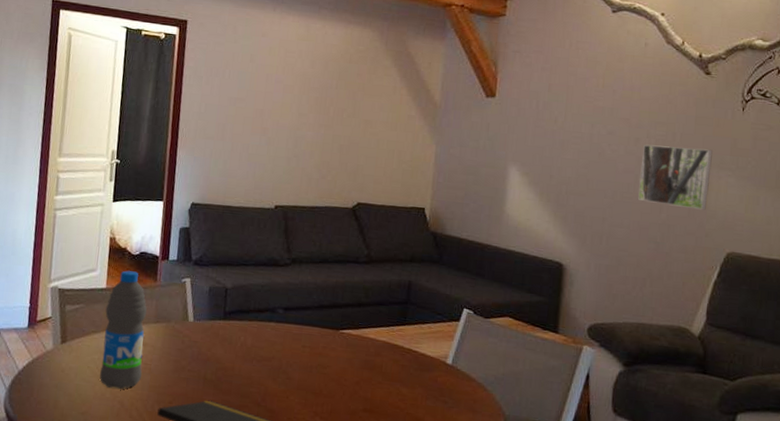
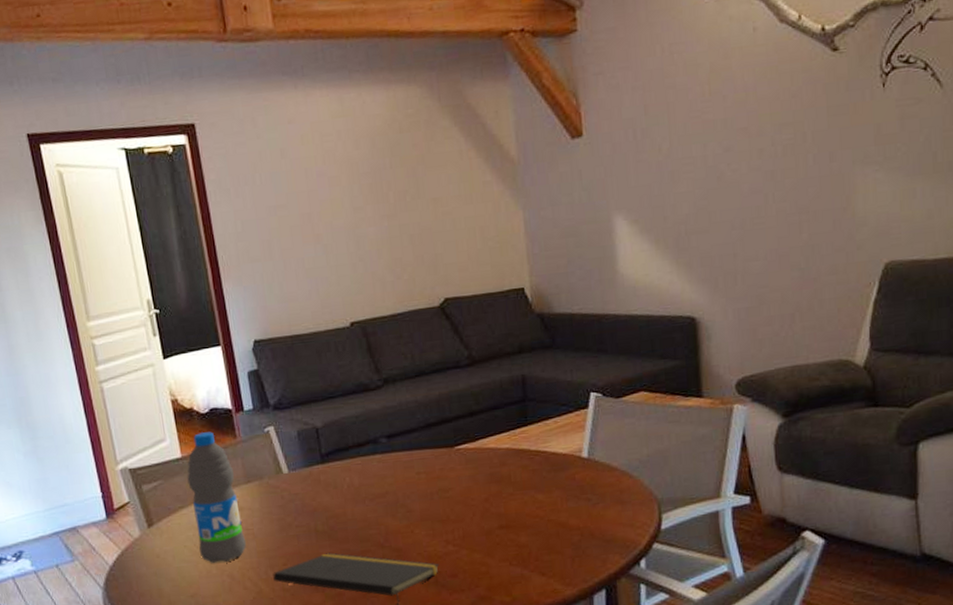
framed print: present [637,144,713,210] -> none [769,143,854,224]

